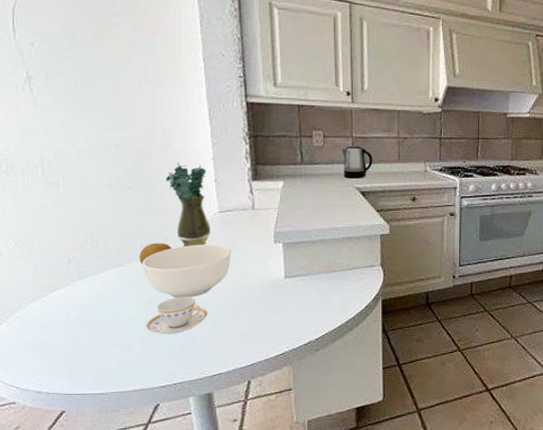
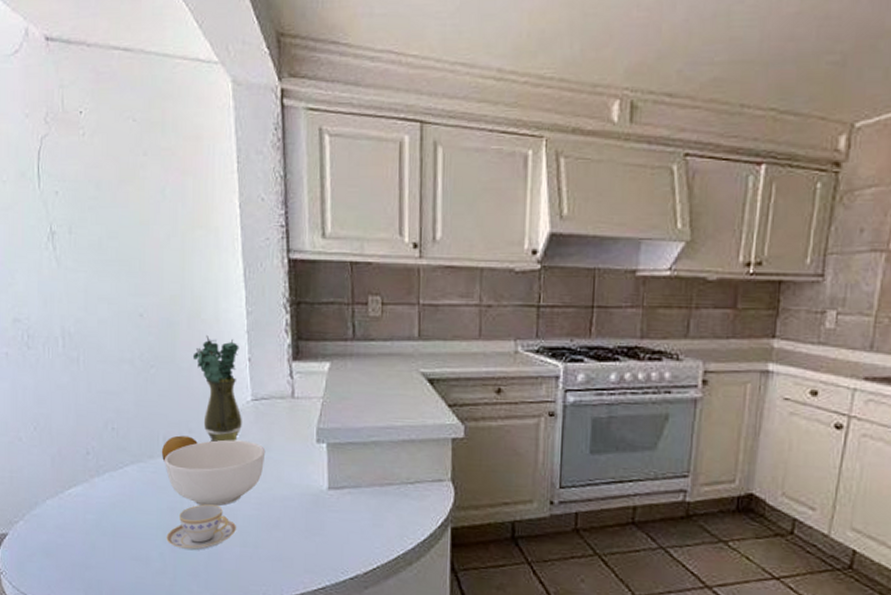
kettle: present [341,145,373,179] -> none [404,315,445,361]

